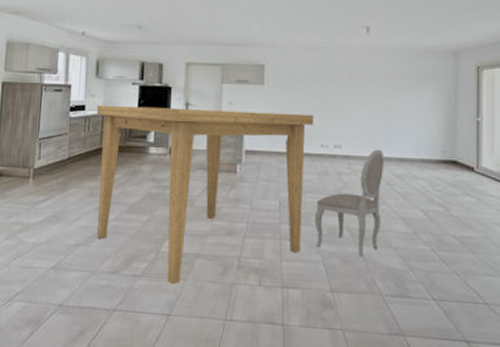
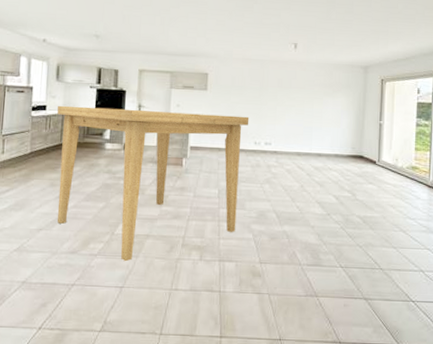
dining chair: present [314,149,385,257] -> none [248,146,306,234]

